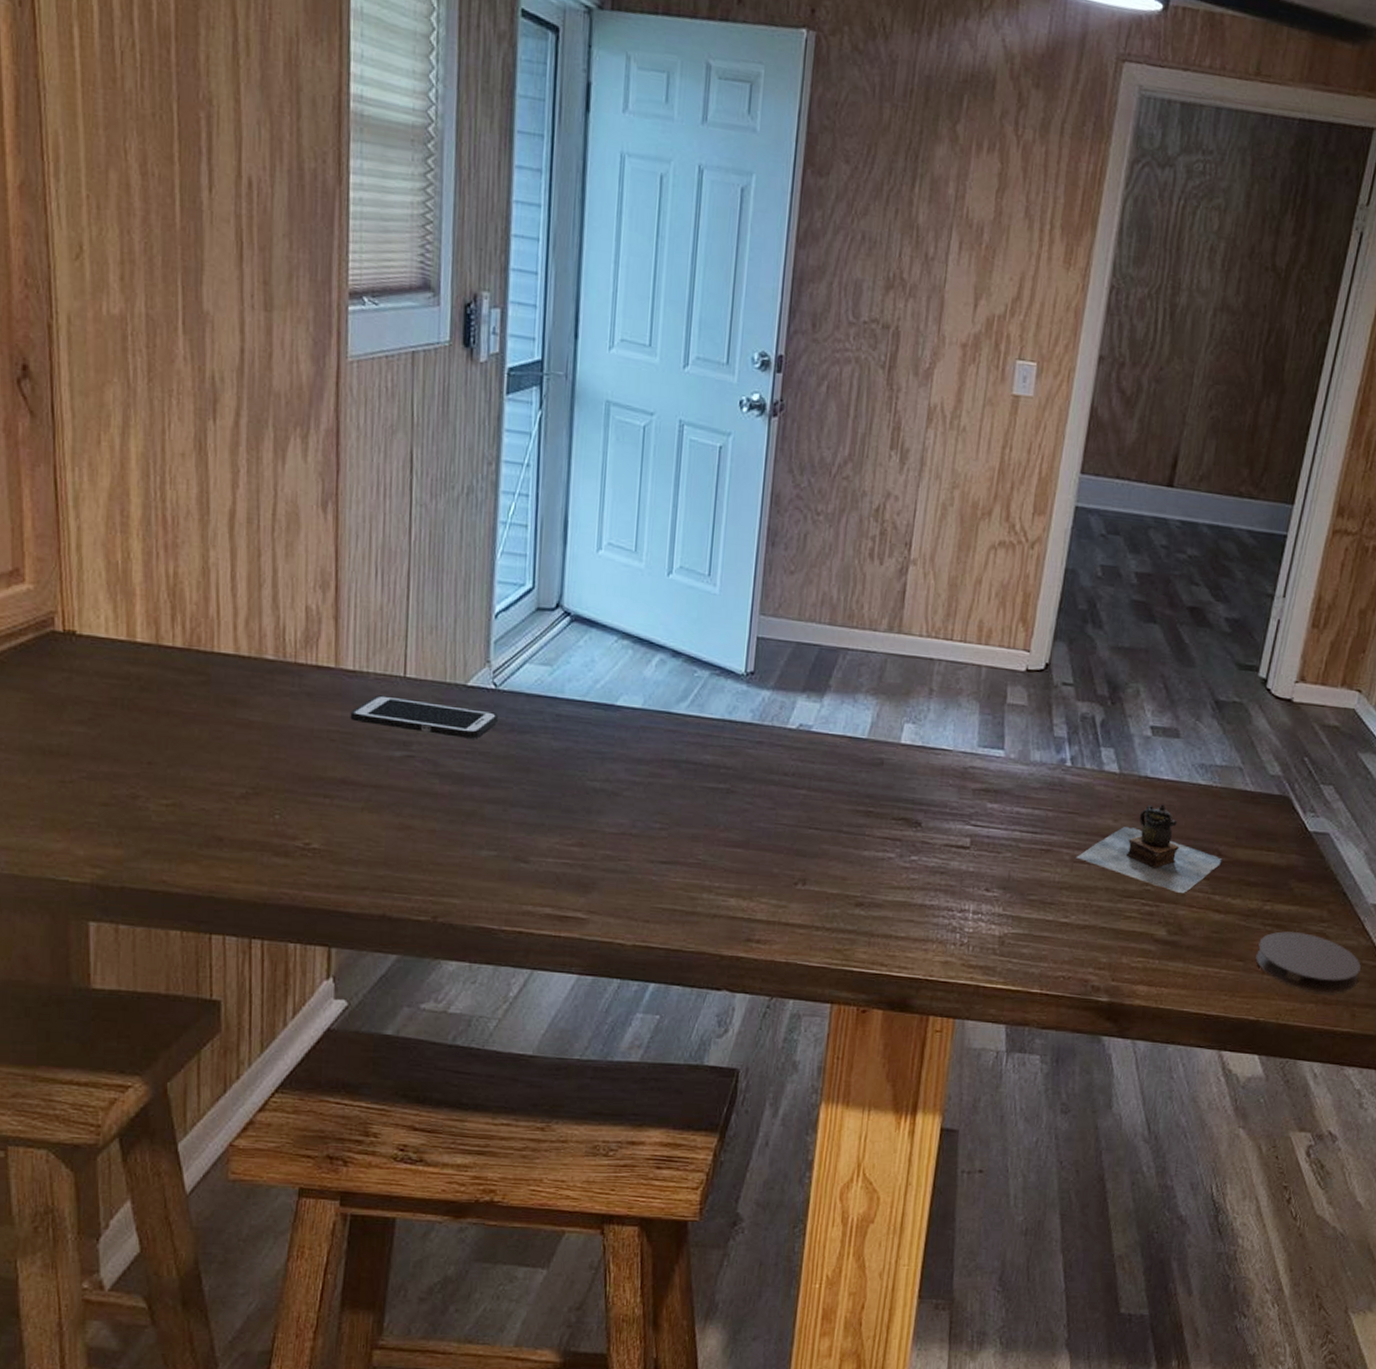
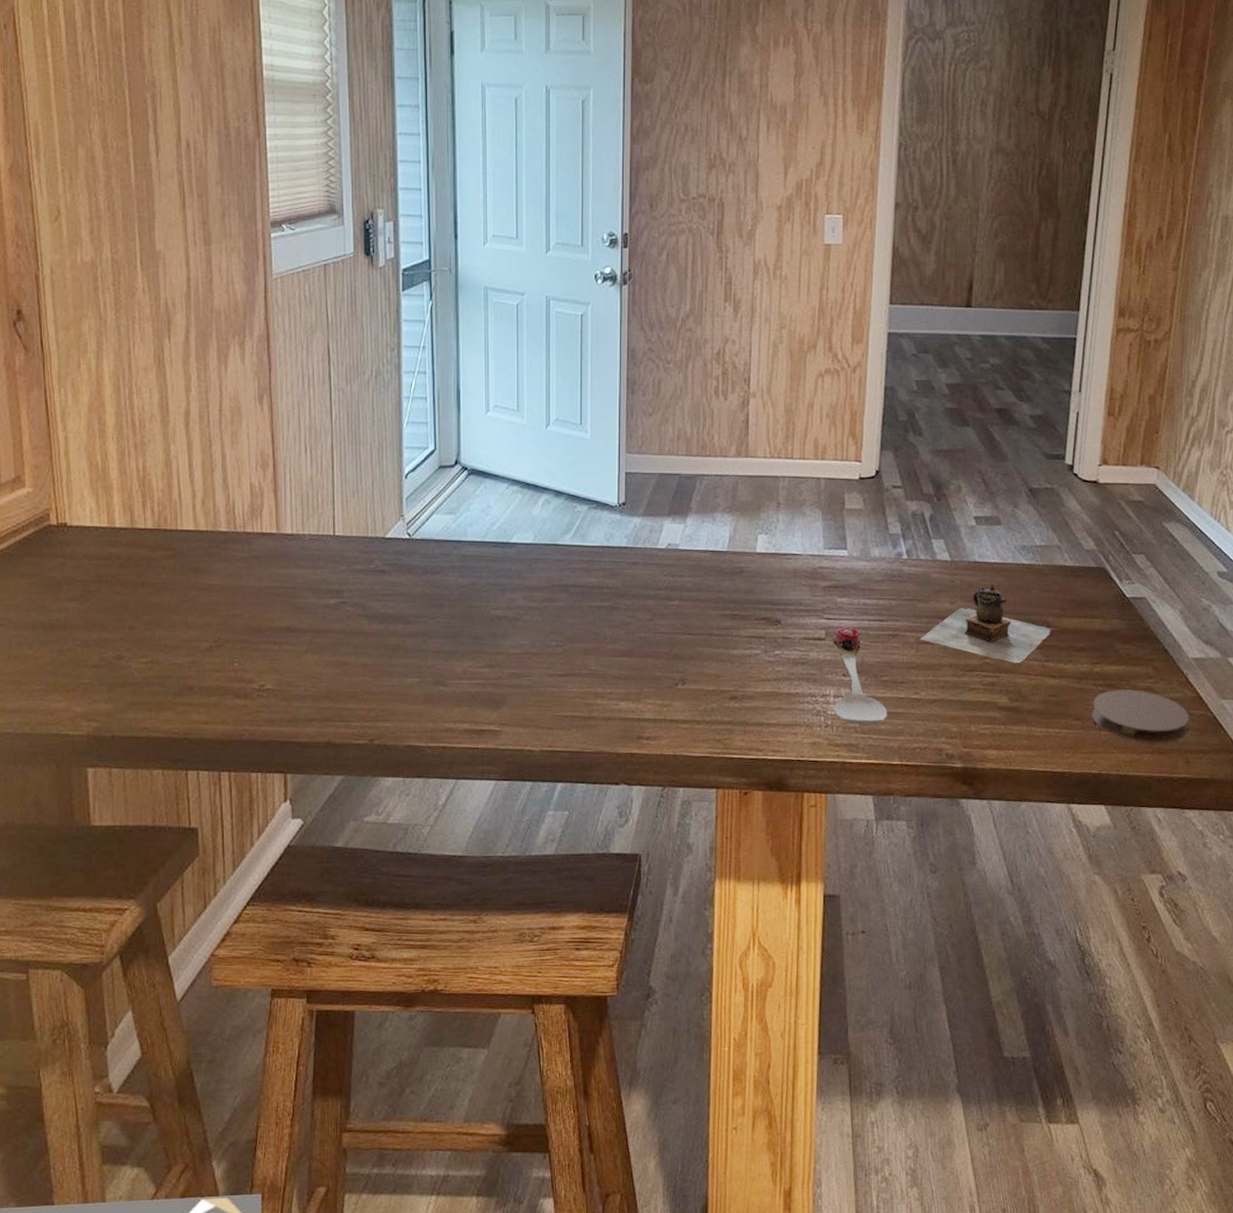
cell phone: present [350,695,499,739] -> none [291,553,414,583]
spoon: none [970,836,1032,947] -> present [832,627,888,724]

